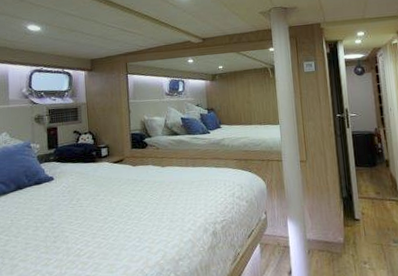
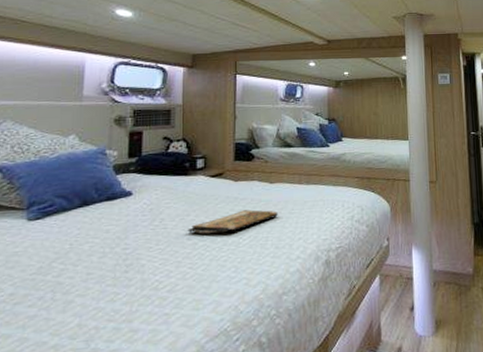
book: none [98,189,170,210] -> present [187,210,278,233]

